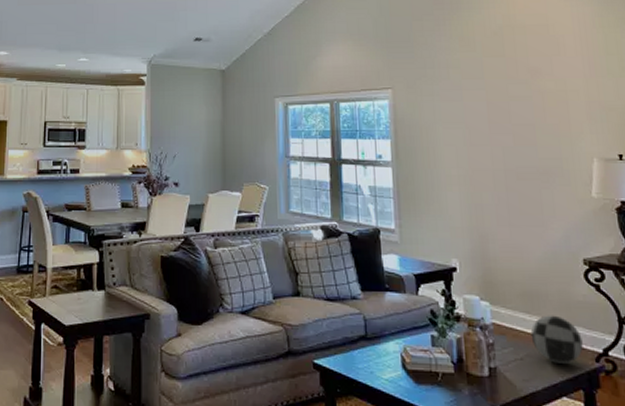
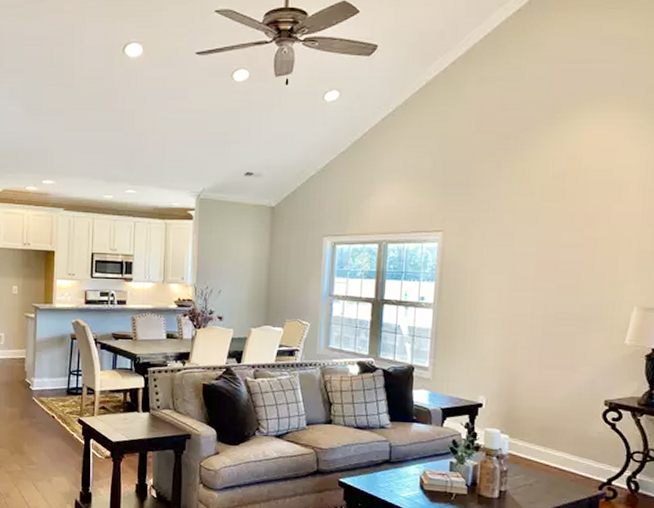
decorative ball: present [530,315,583,364] -> none [542,448,590,490]

